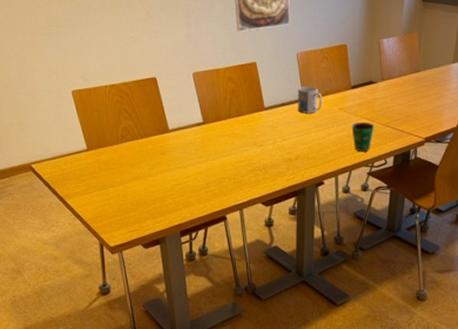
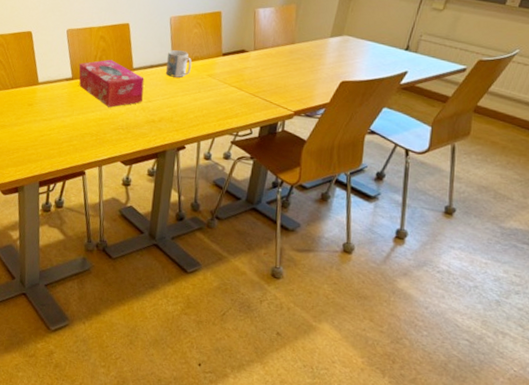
tissue box: none [209,101,277,149] -> present [78,60,144,108]
cup: present [351,123,375,152] -> none [218,90,243,120]

